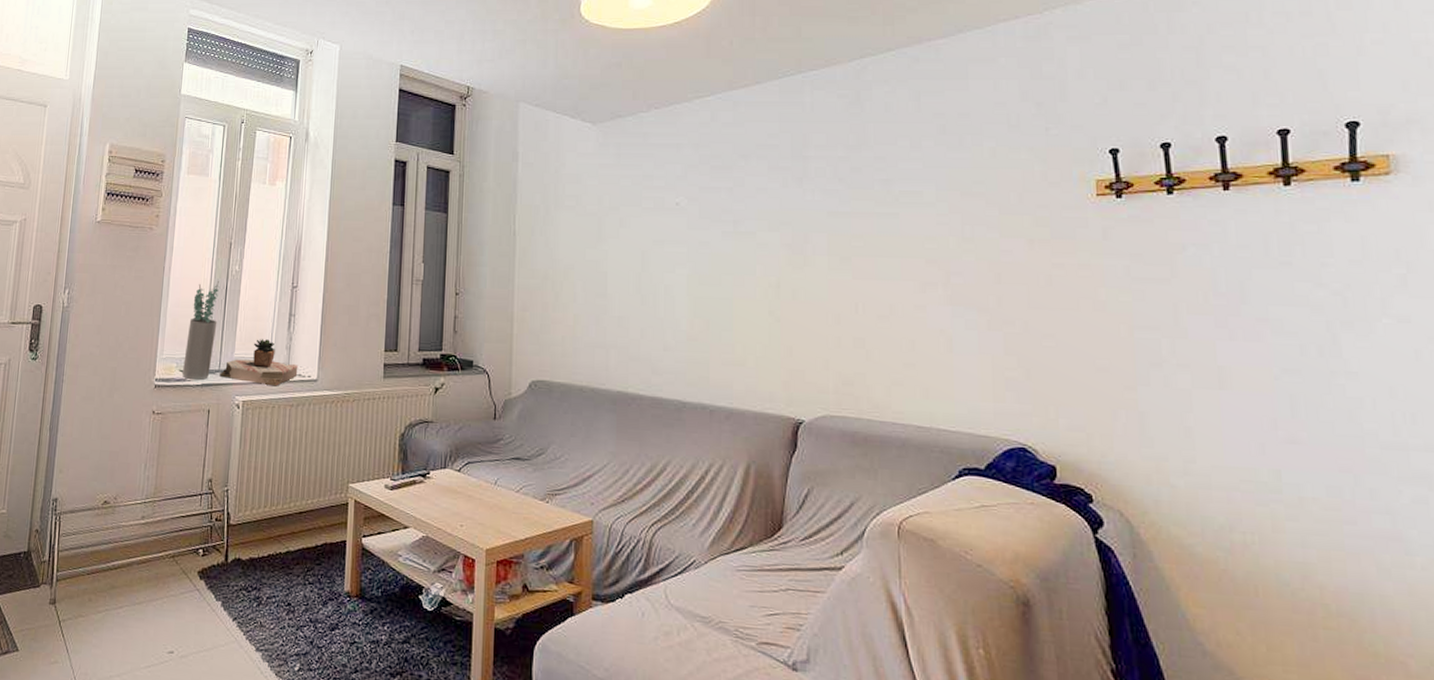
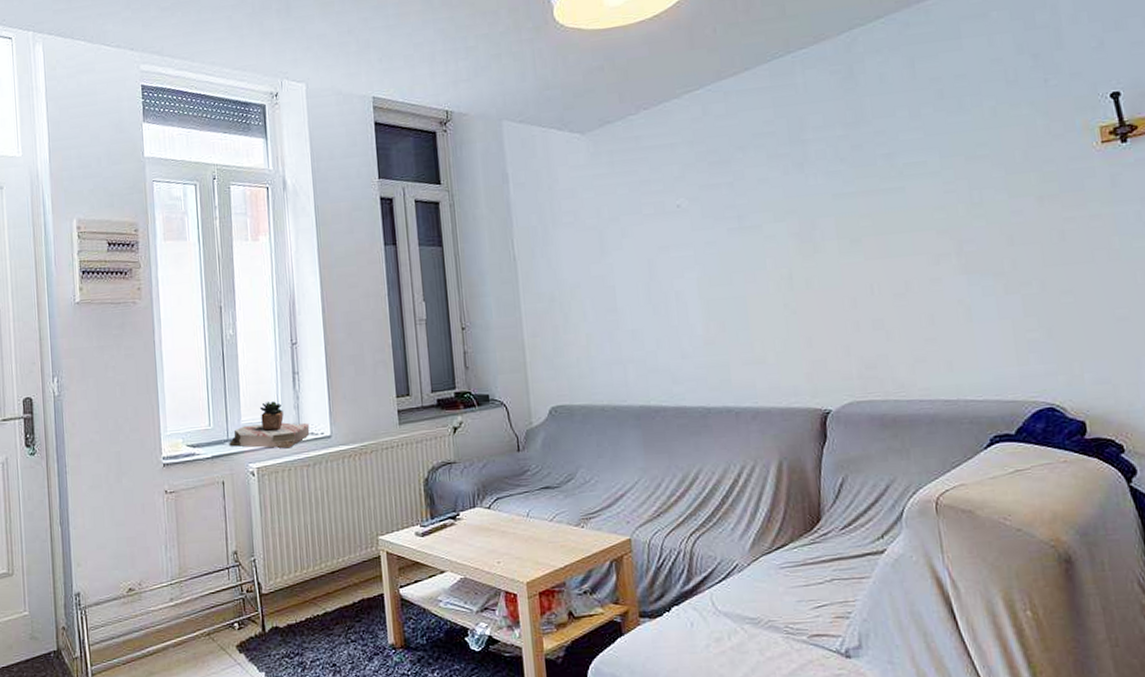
vase: present [181,281,220,381] -> none [189,348,219,454]

